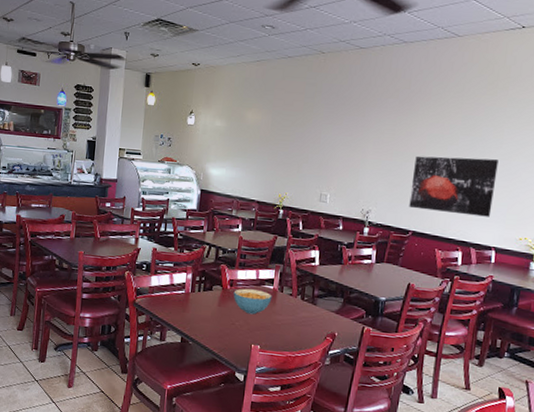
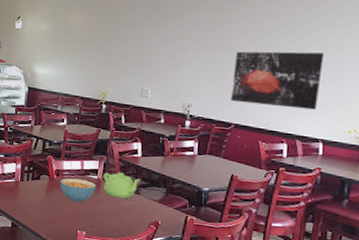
teapot: none [279,281,318,310] -> present [103,172,141,199]

